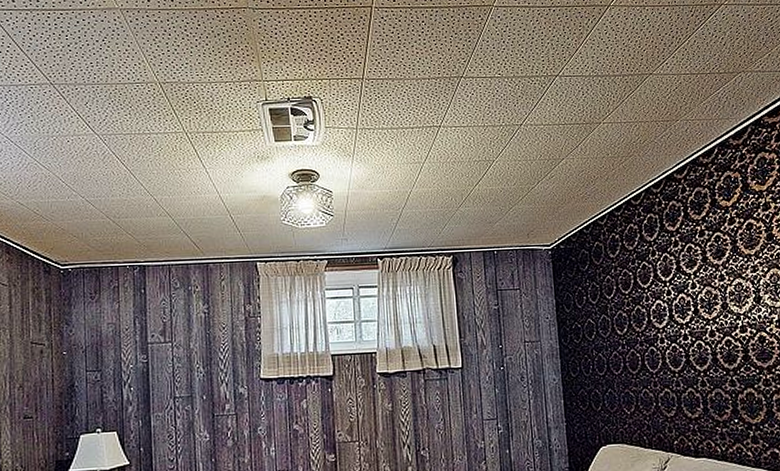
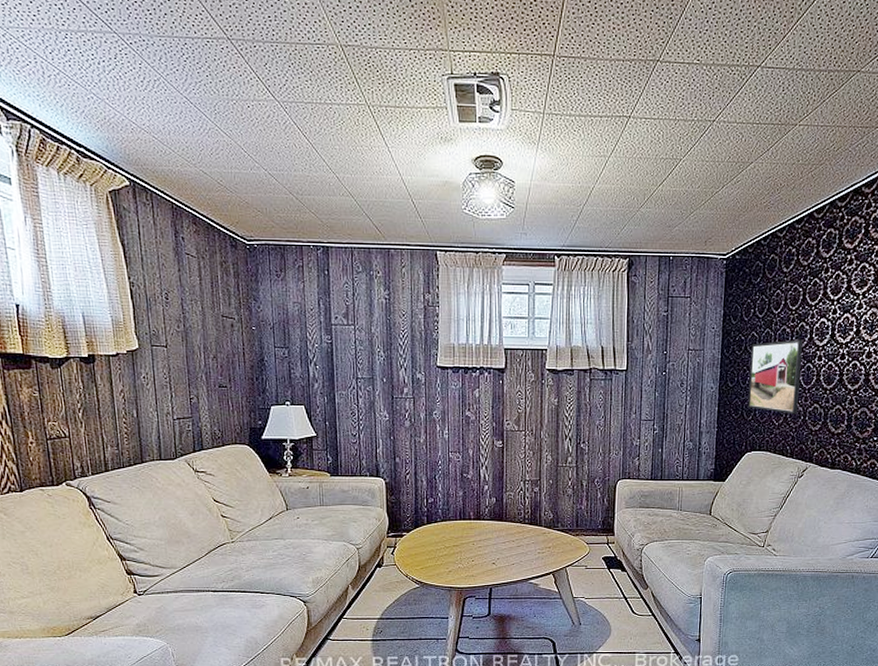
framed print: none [589,323,648,402] -> present [747,339,803,414]

